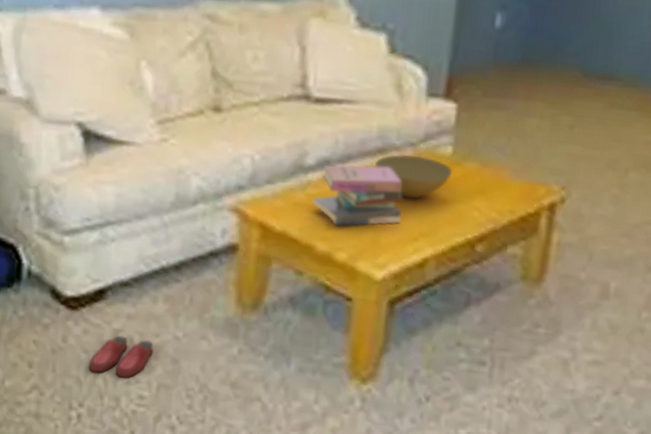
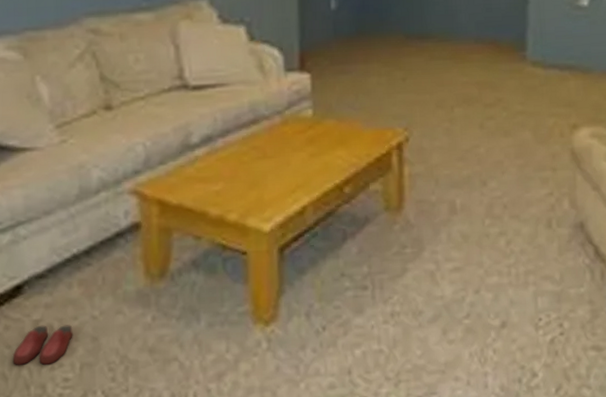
books: present [312,165,404,226] -> none [201,134,279,192]
bowl: present [375,154,453,199] -> none [251,120,316,158]

